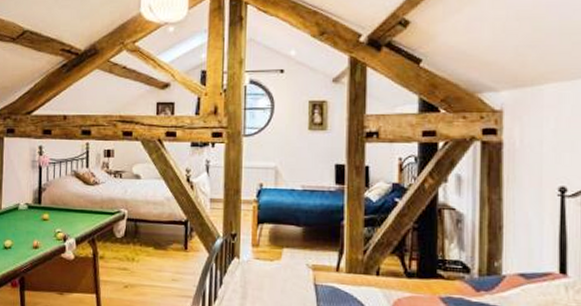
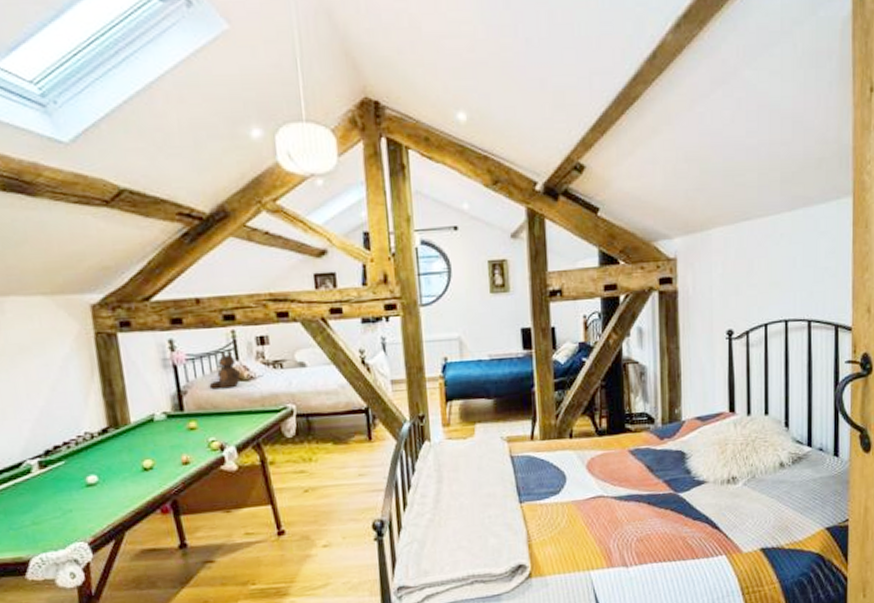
teddy bear: none [63,159,89,190] -> present [209,351,241,390]

